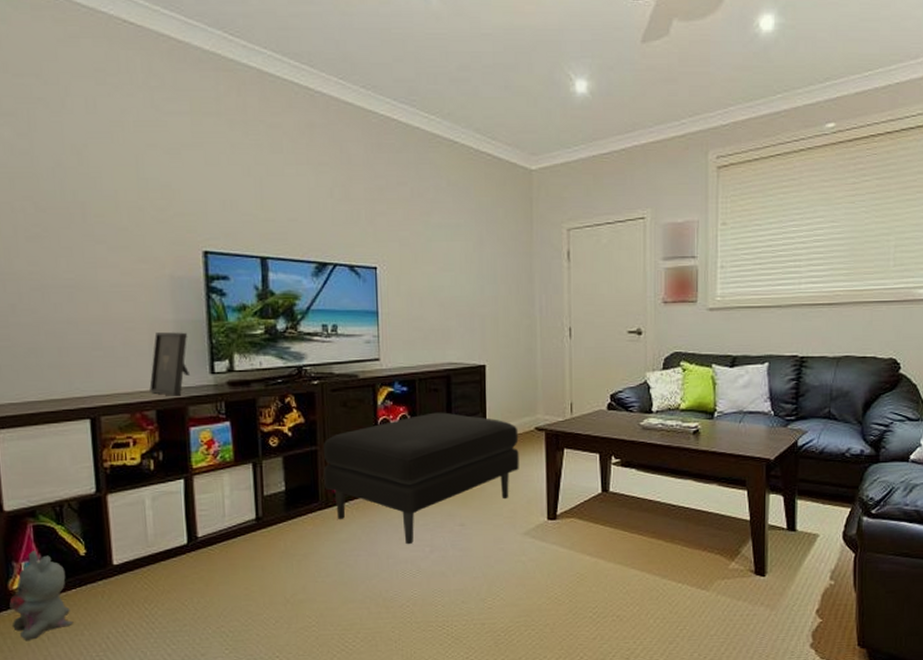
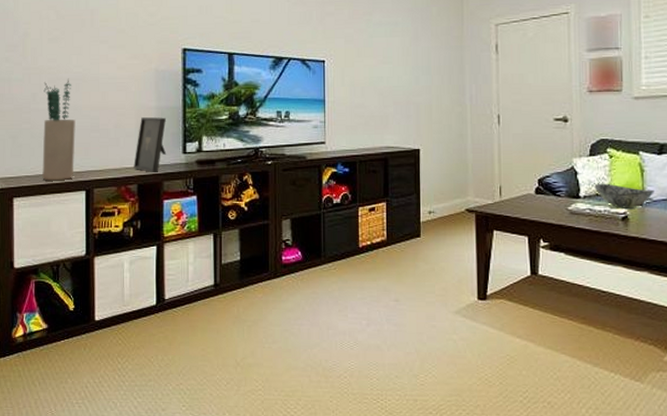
plush toy: present [9,550,74,640] -> none [12,304,60,384]
vase: none [24,286,73,409] -> present [42,78,76,181]
ottoman: present [323,412,519,544] -> none [274,192,451,316]
decorative bowl: none [667,397,726,422] -> present [594,183,654,208]

